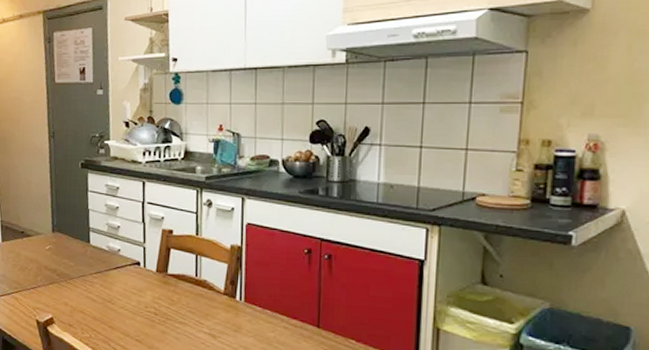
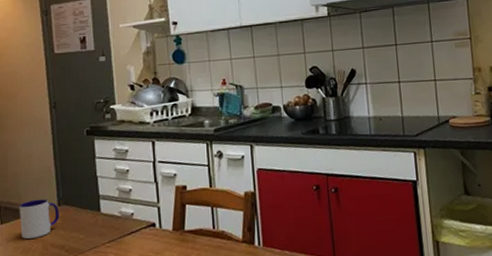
mug: none [18,223,53,259] -> present [19,199,59,239]

